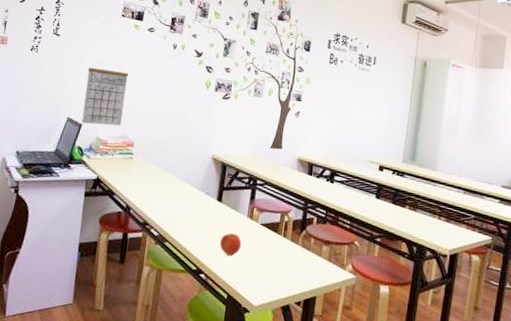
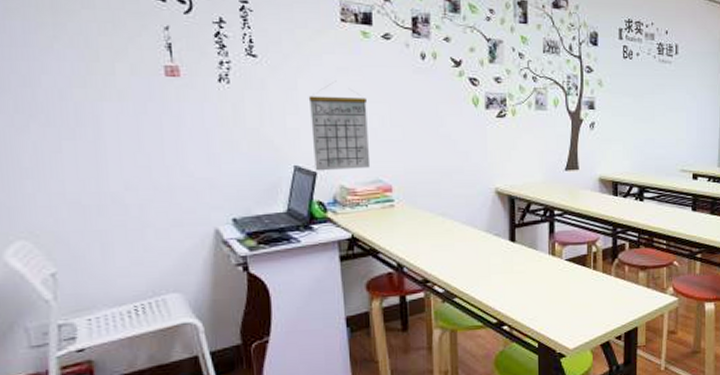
apple: present [220,232,242,256] -> none [521,274,546,300]

